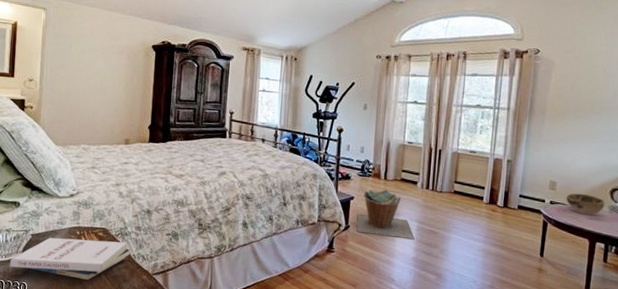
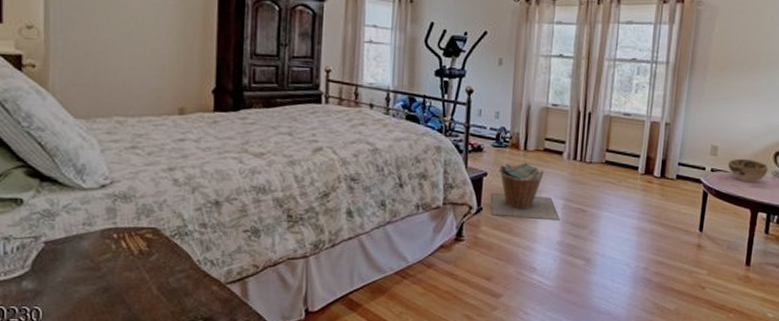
books: present [10,237,131,280] -> none [13,244,194,297]

